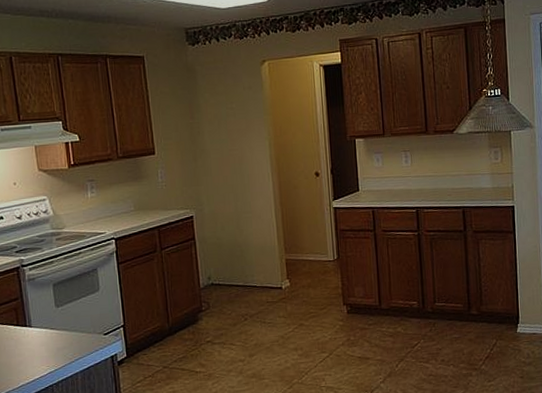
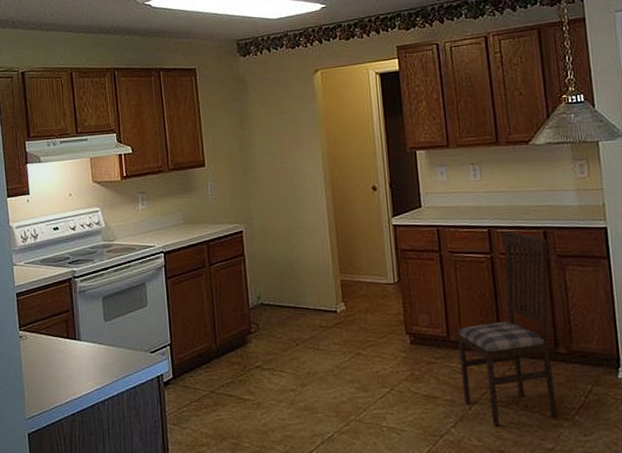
dining chair: none [388,211,468,380] -> present [458,231,557,427]

